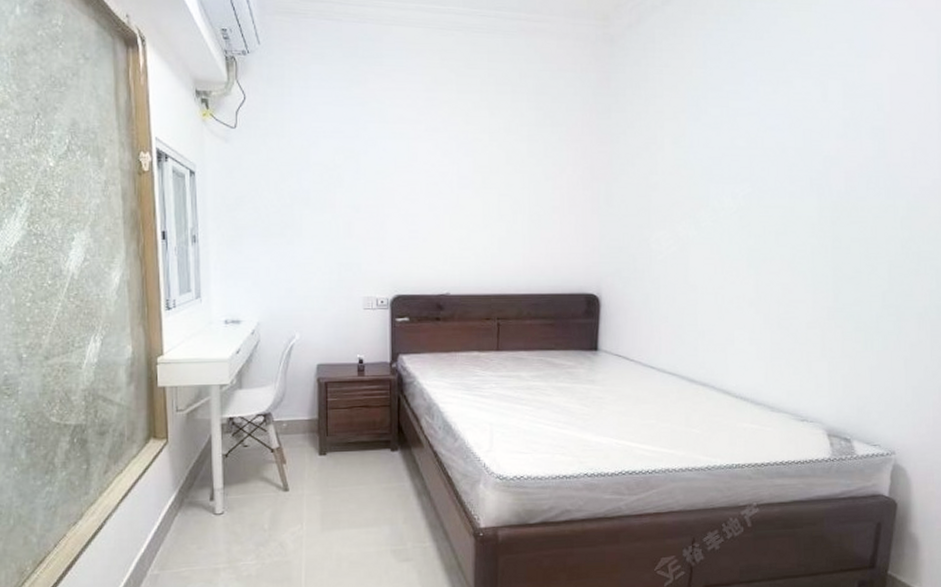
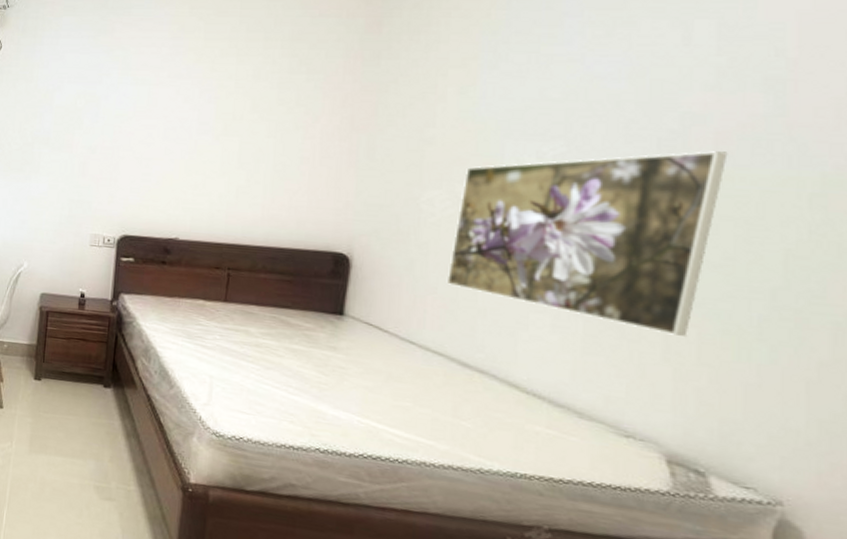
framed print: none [675,187,853,336] -> present [448,151,728,336]

